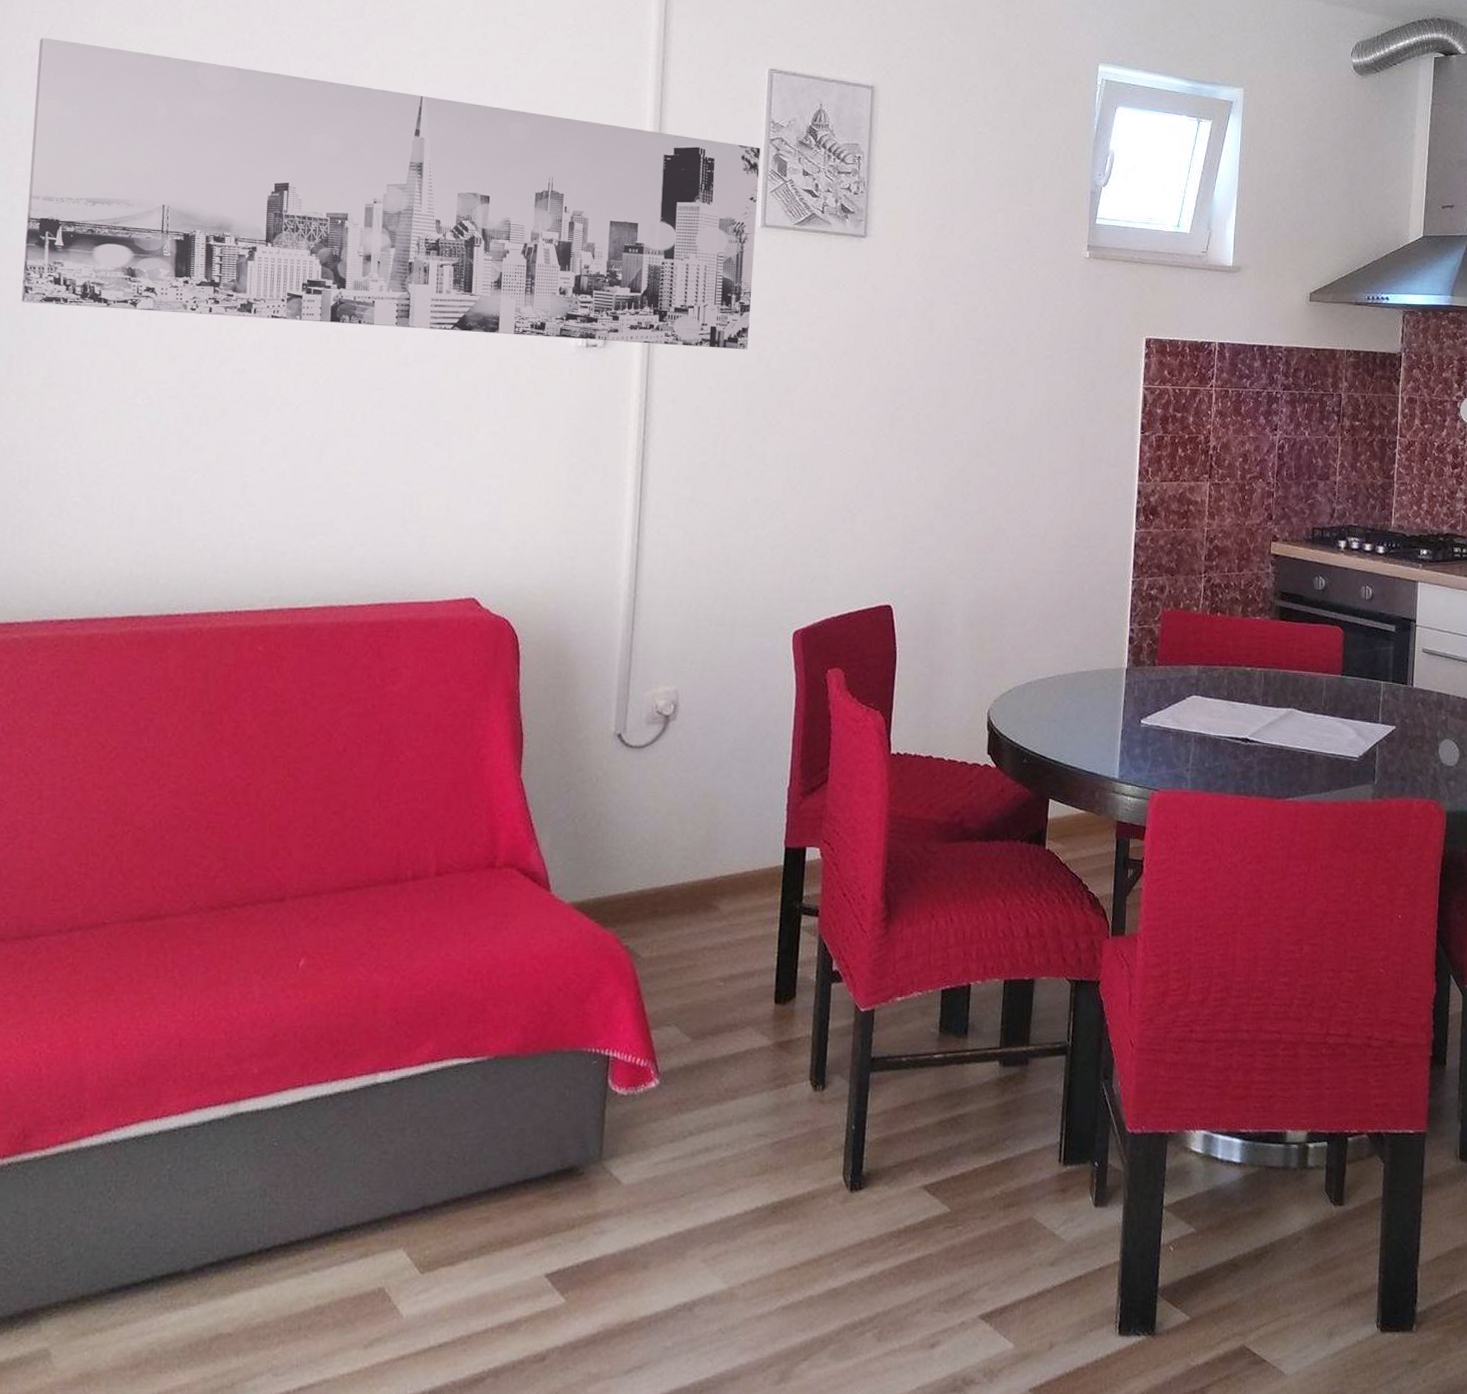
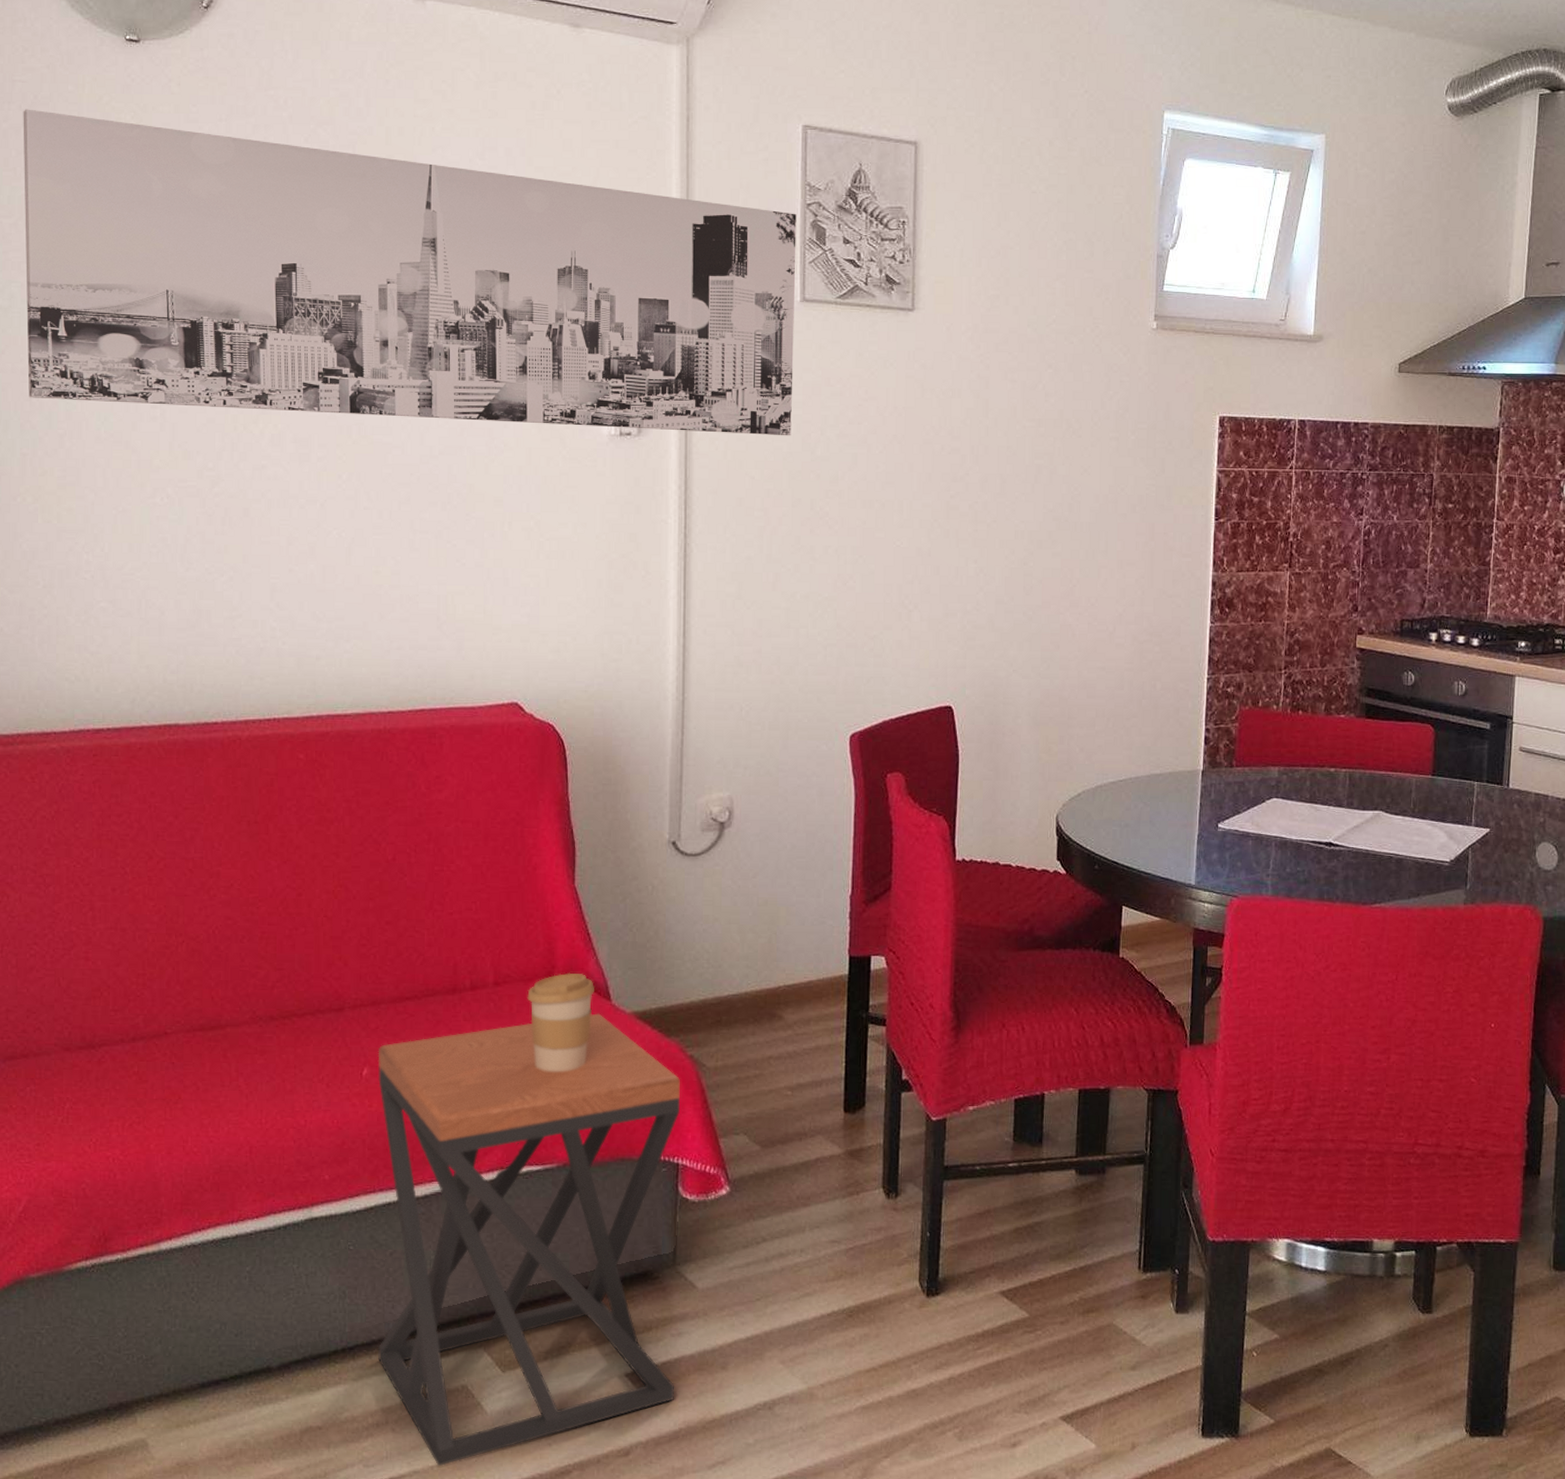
stool: none [295,904,615,1374] -> present [377,1013,680,1466]
coffee cup: none [468,863,535,963] -> present [527,972,594,1072]

